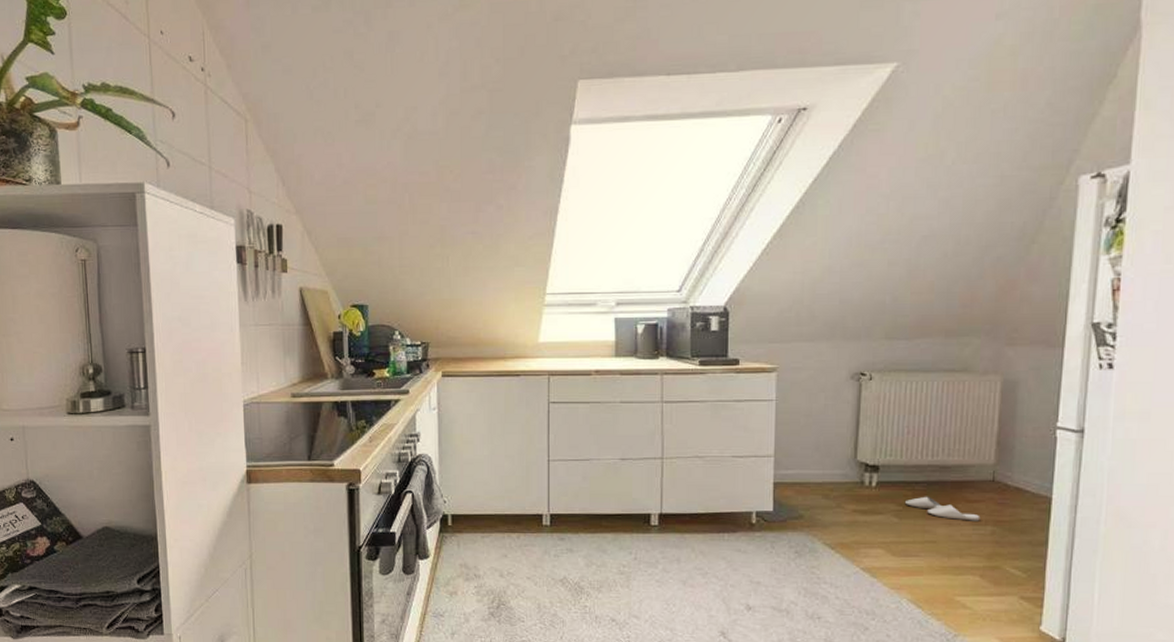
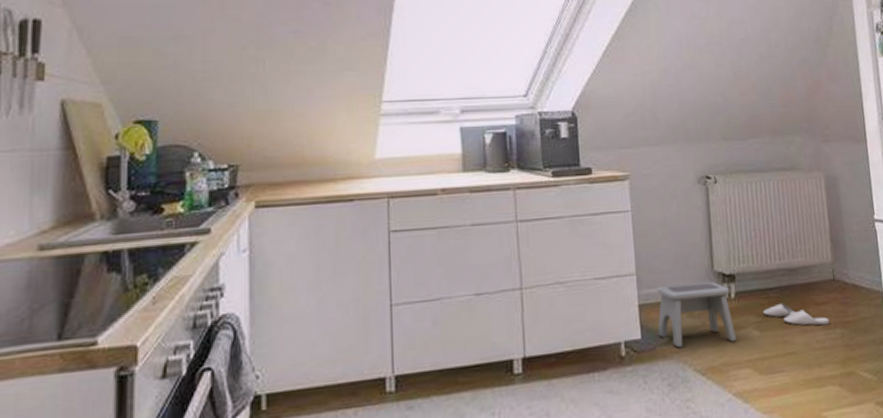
step stool: none [790,468,873,525] -> present [657,281,737,348]

